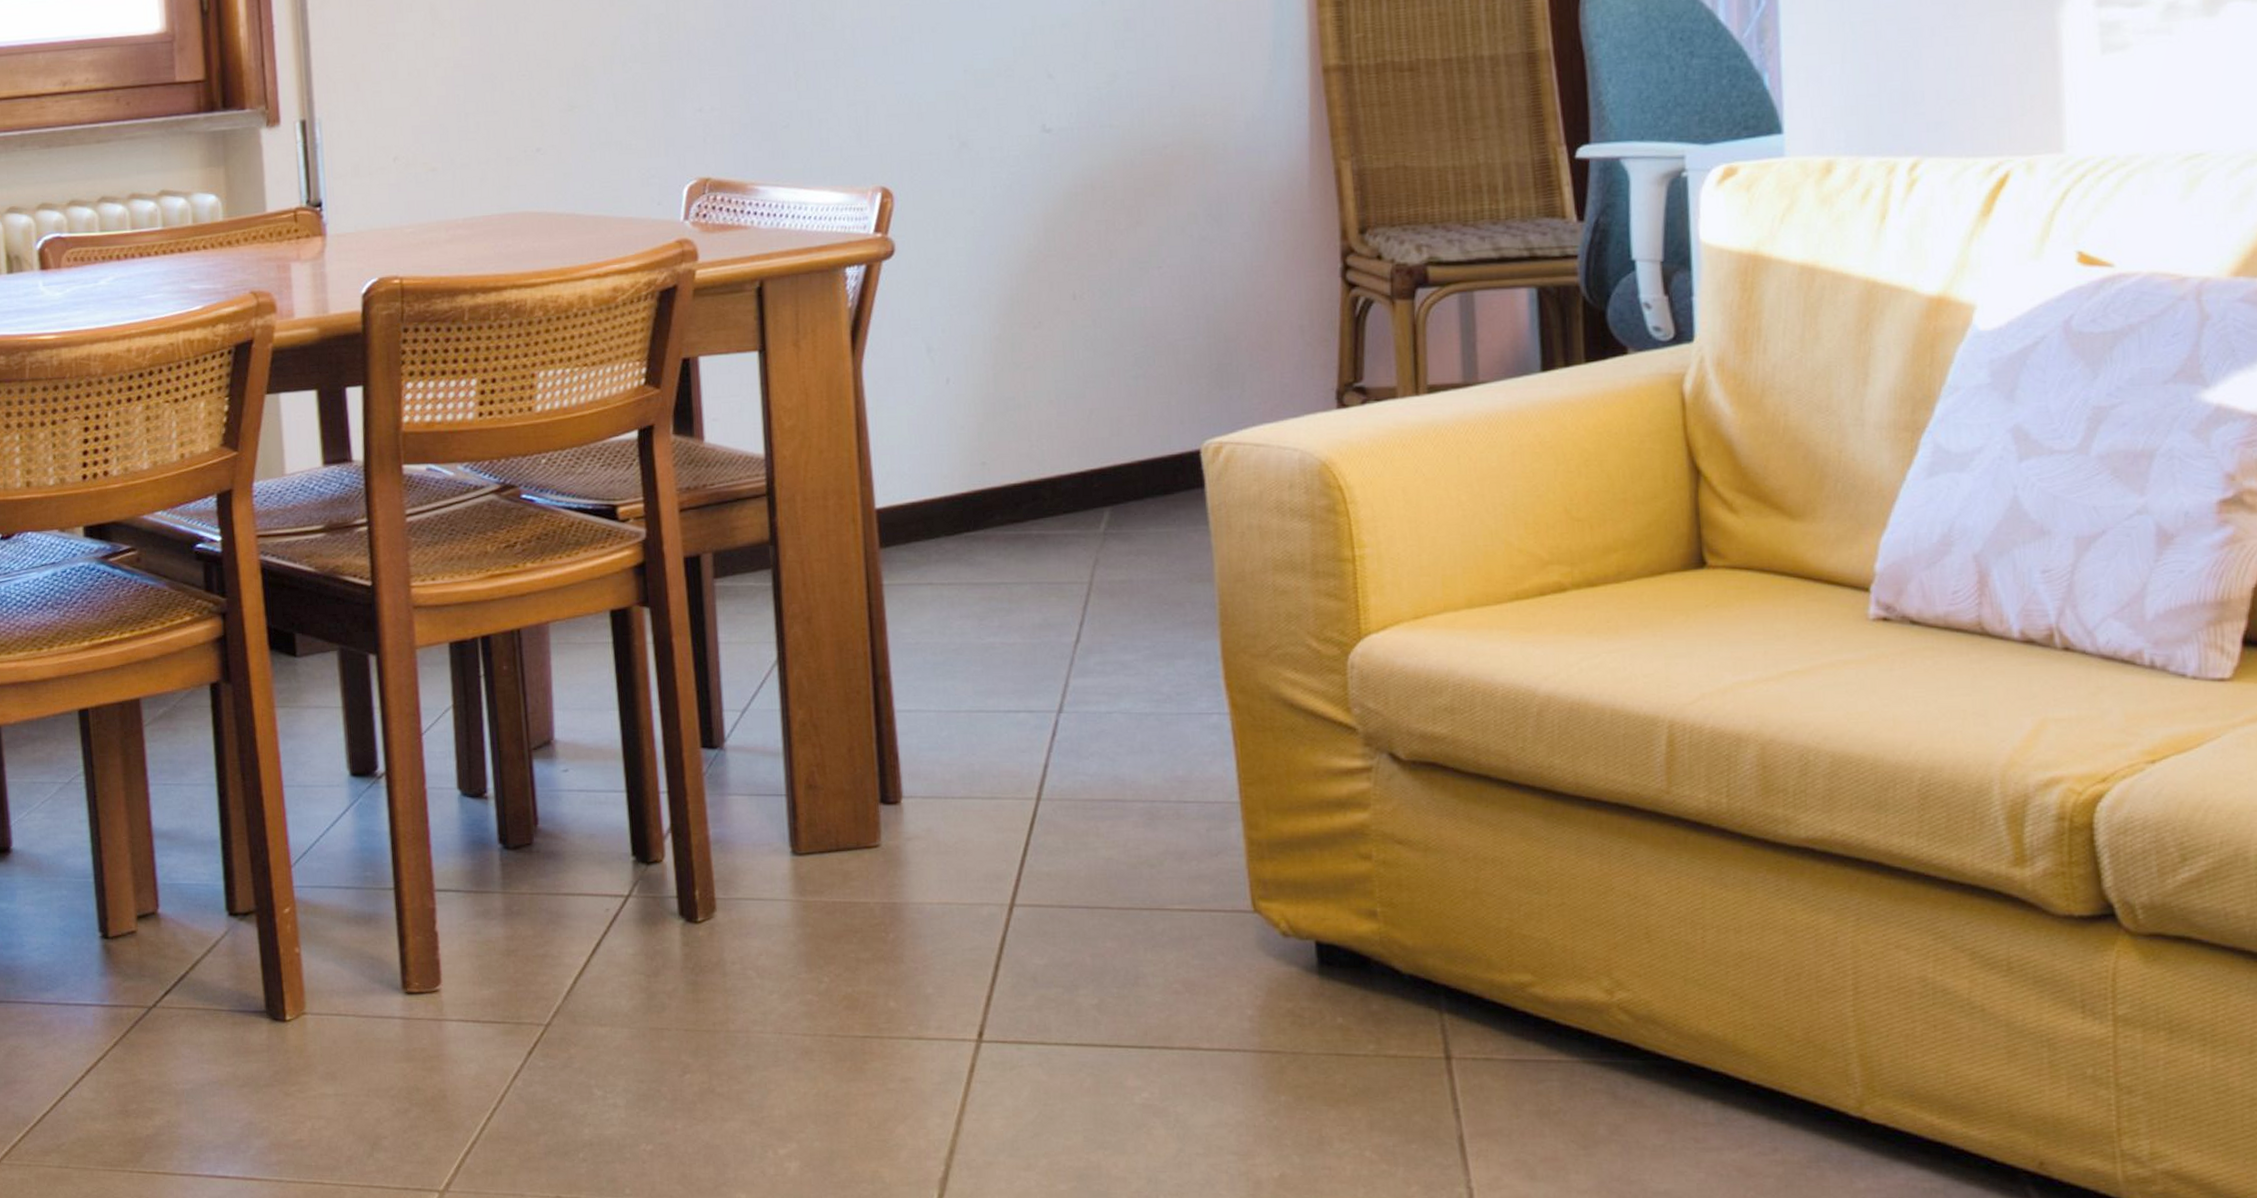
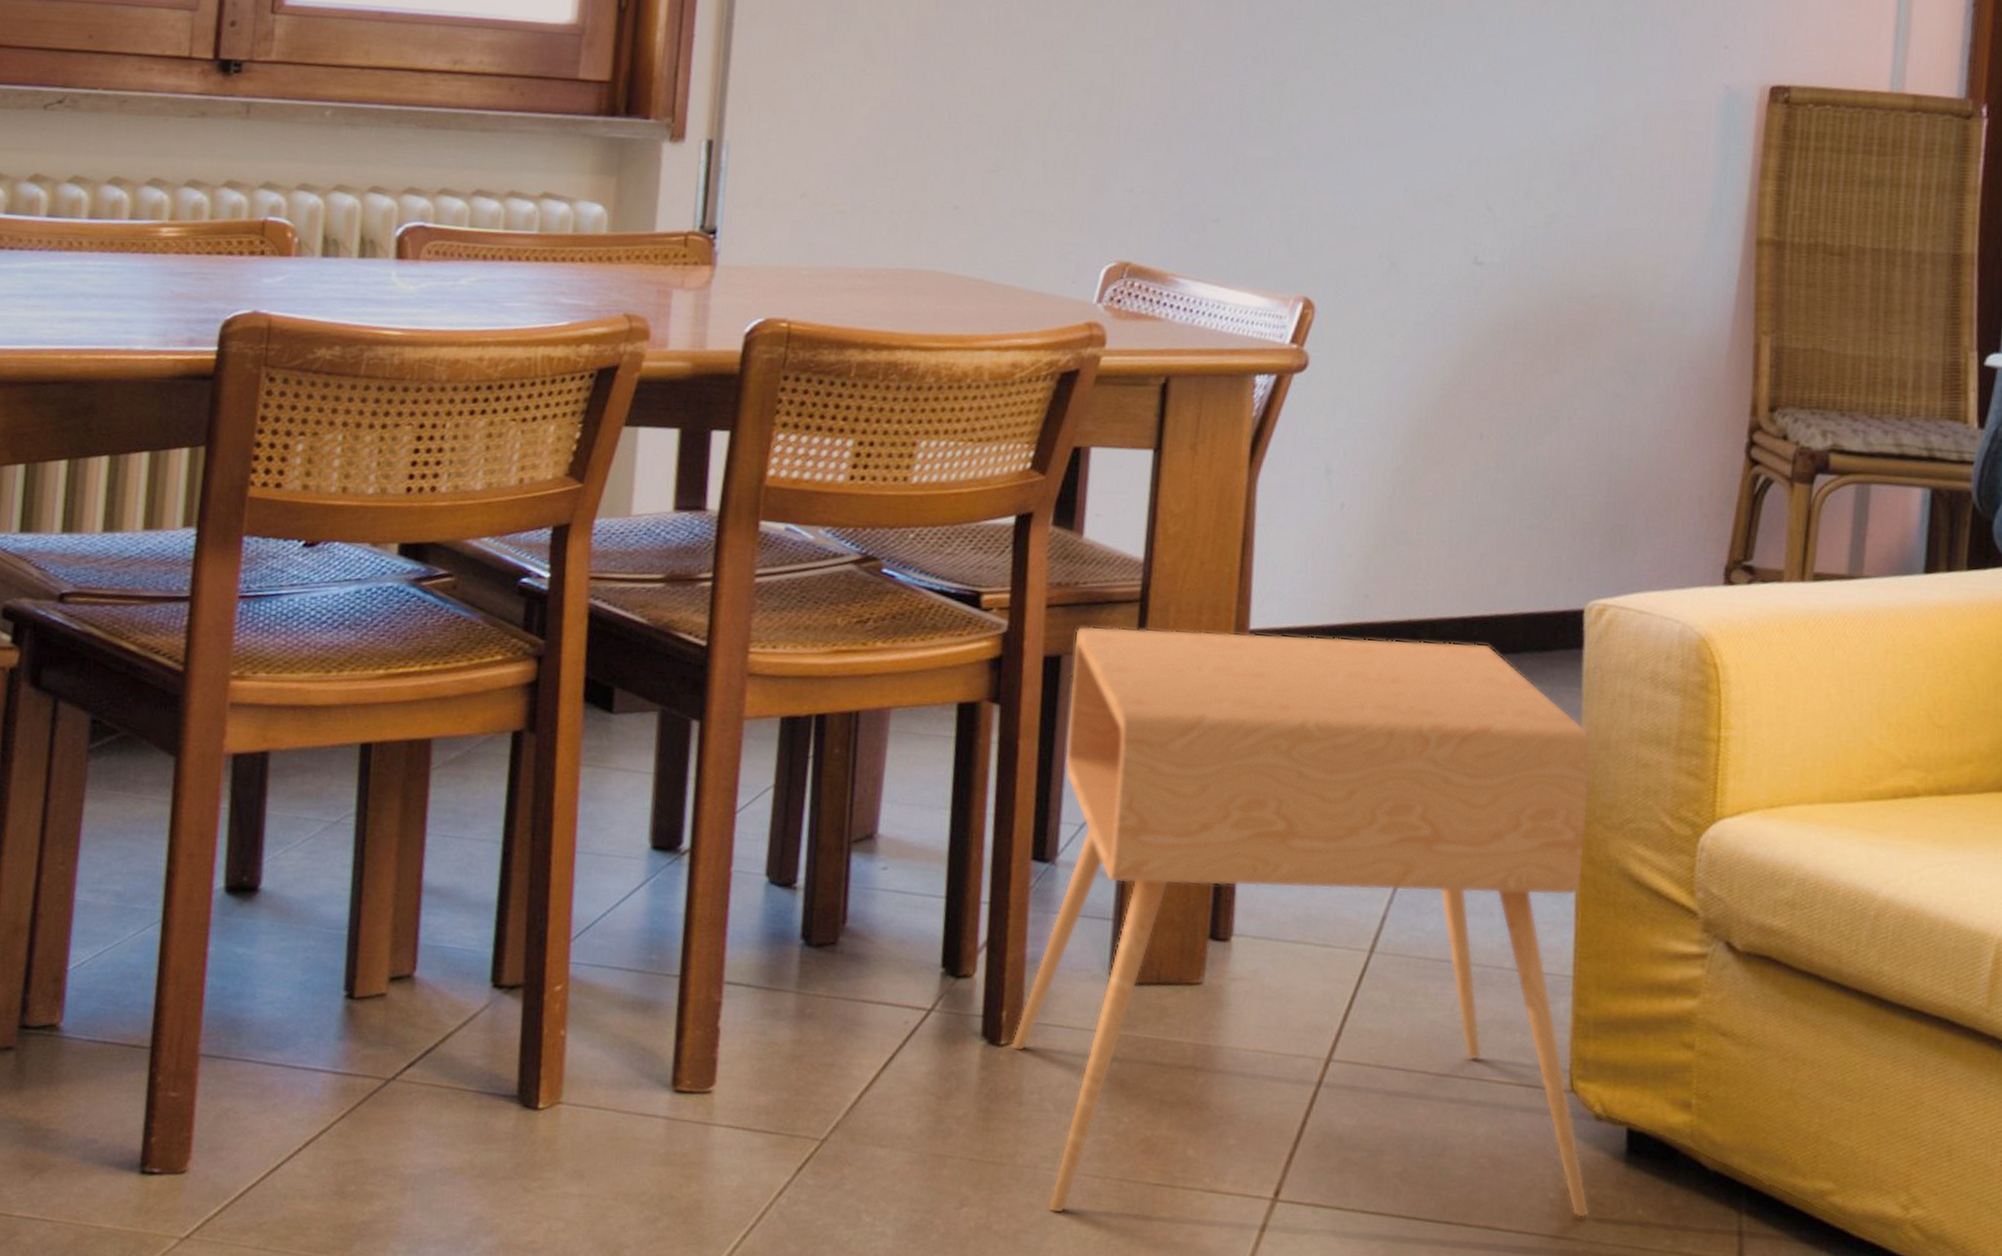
side table: none [707,495,1290,1072] -> present [1010,626,1592,1218]

